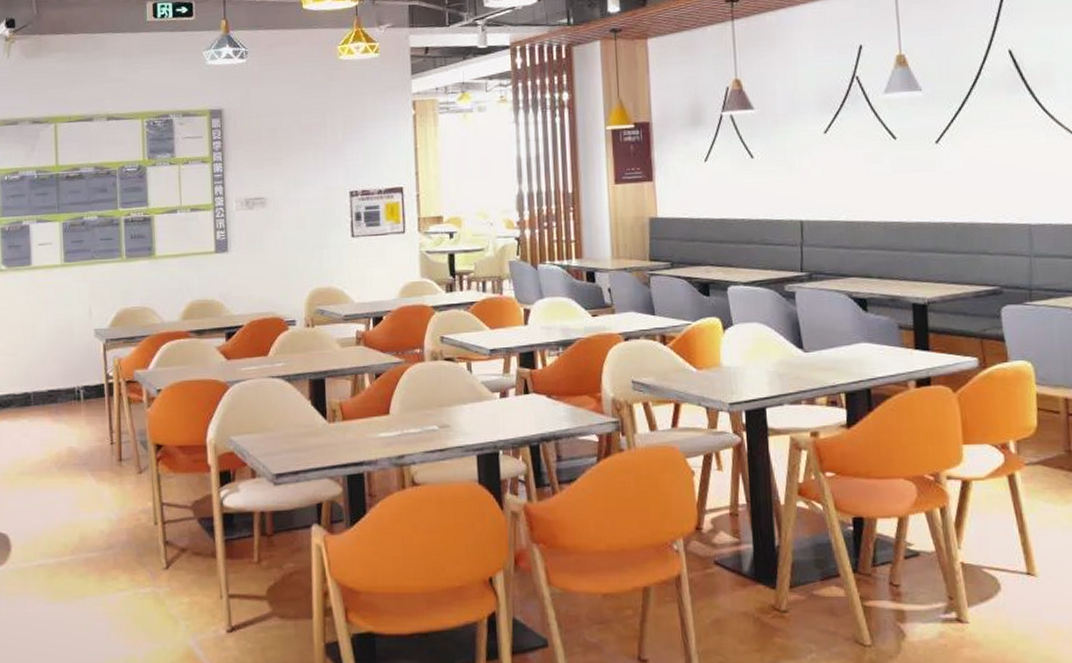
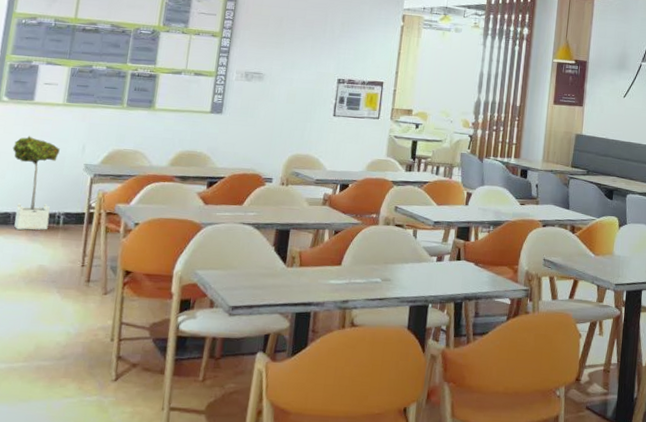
potted tree: none [19,305,69,410] -> present [12,136,60,230]

